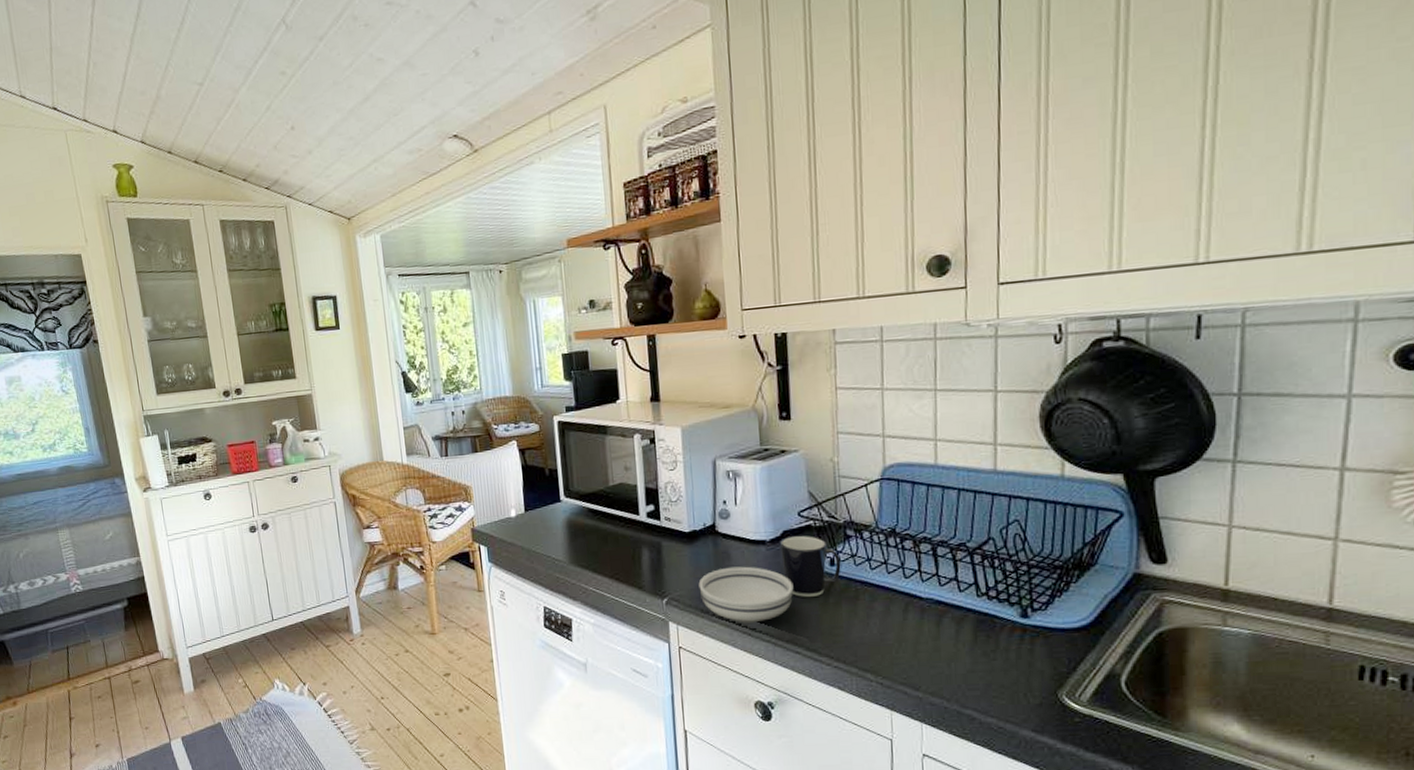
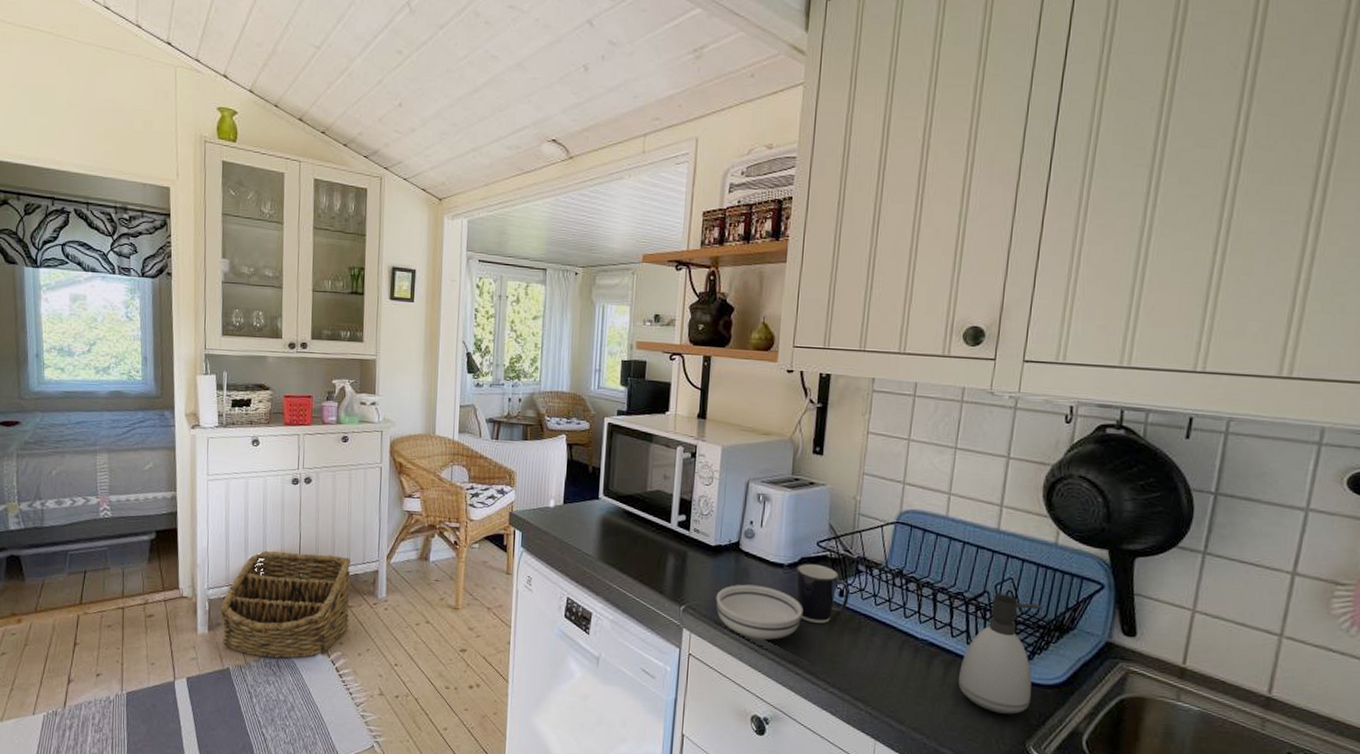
basket: none [201,597,329,707] -> present [219,551,351,659]
soap dispenser: none [972,538,1058,665] -> present [957,593,1044,715]

